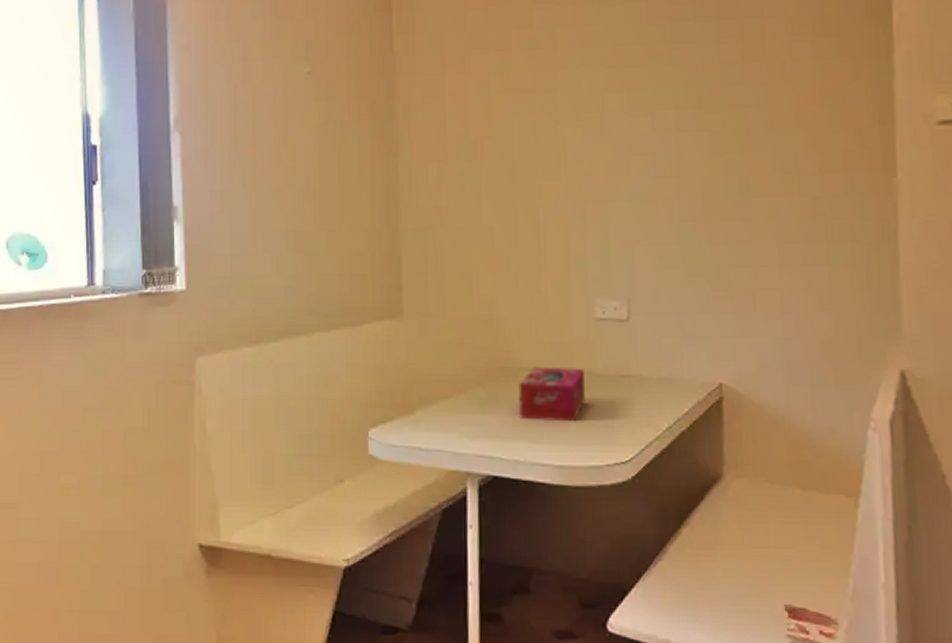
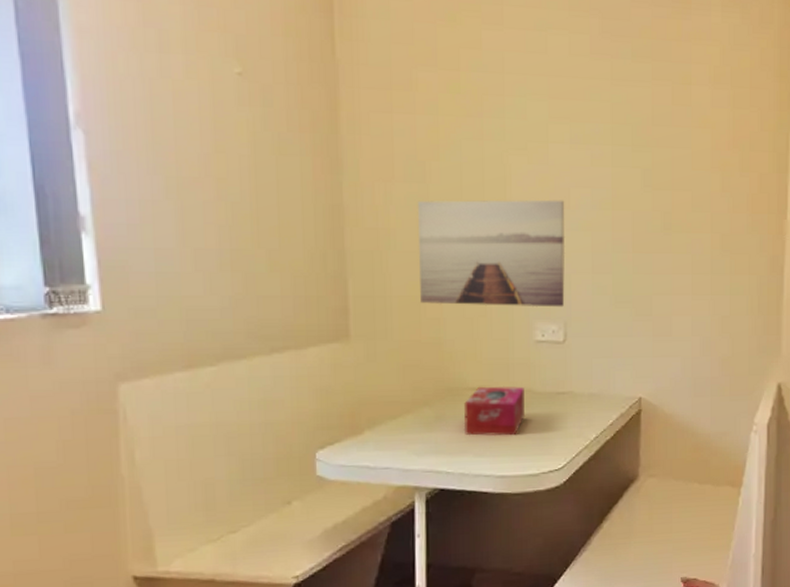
wall art: none [470,169,627,283] -> present [418,199,566,308]

